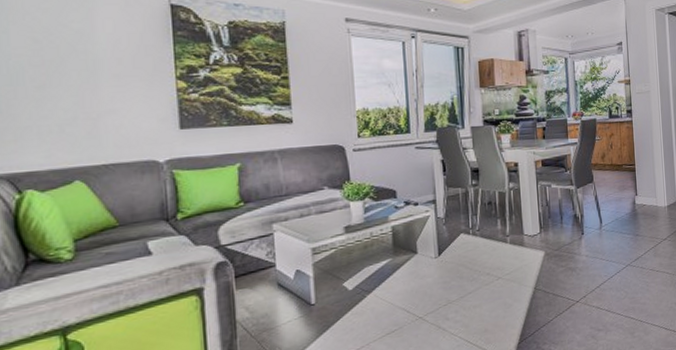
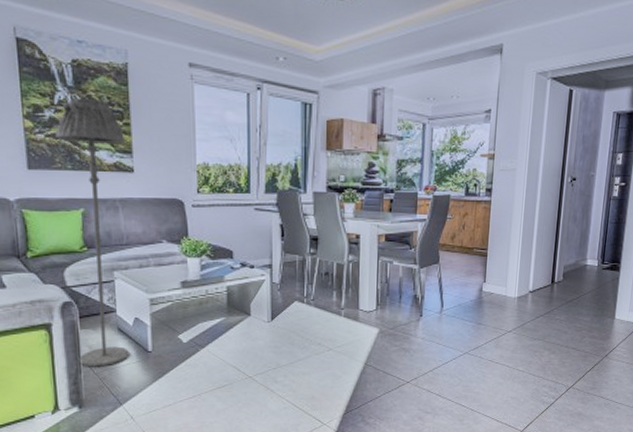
floor lamp: none [210,56,291,331] -> present [55,97,129,367]

